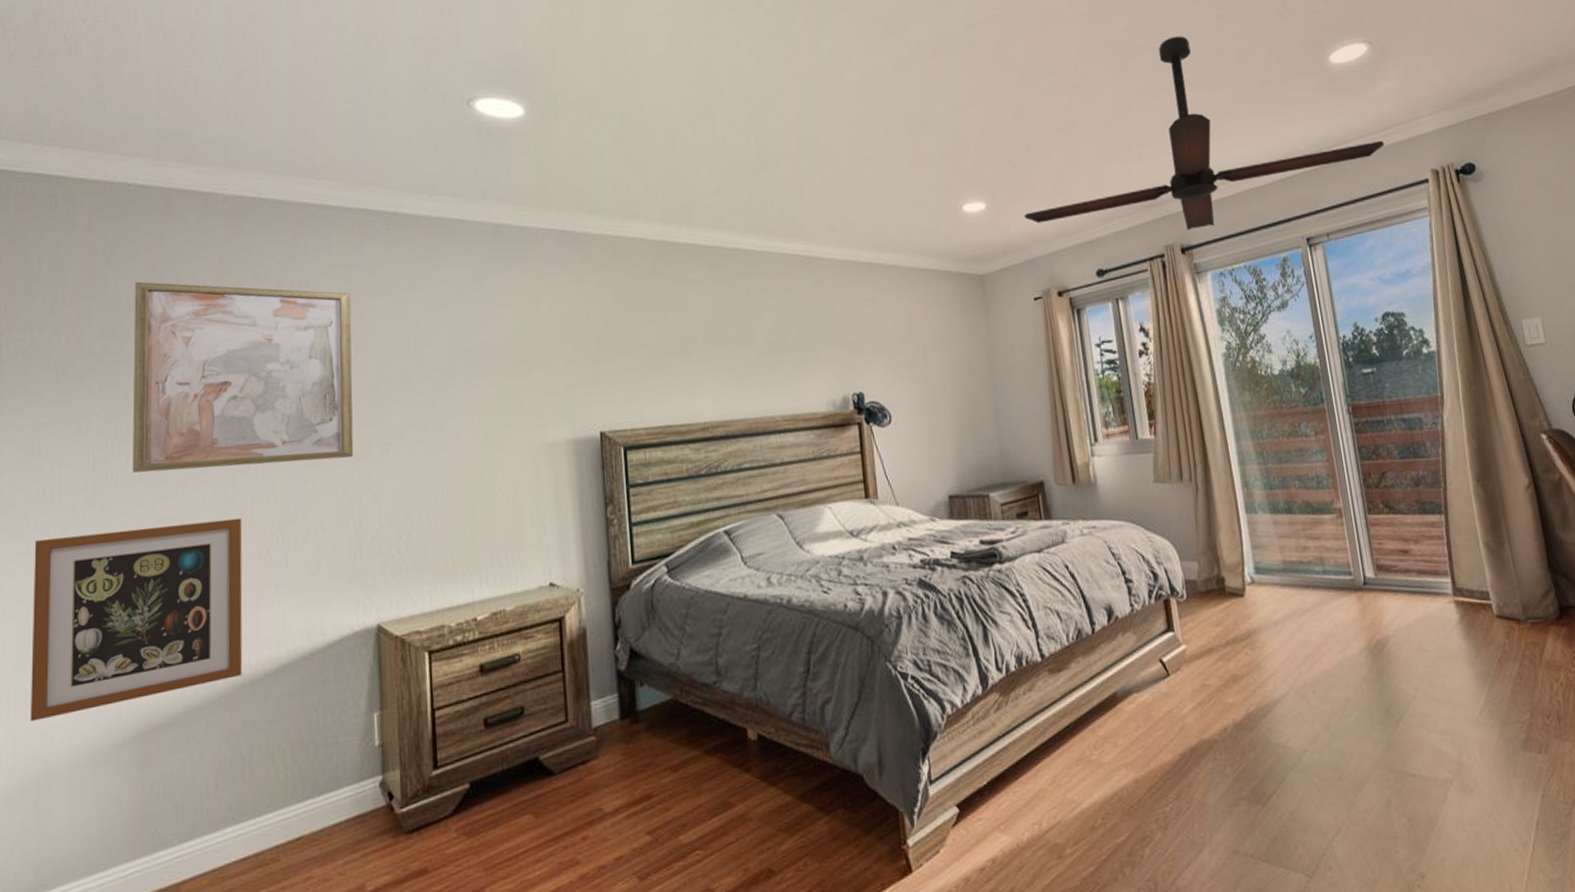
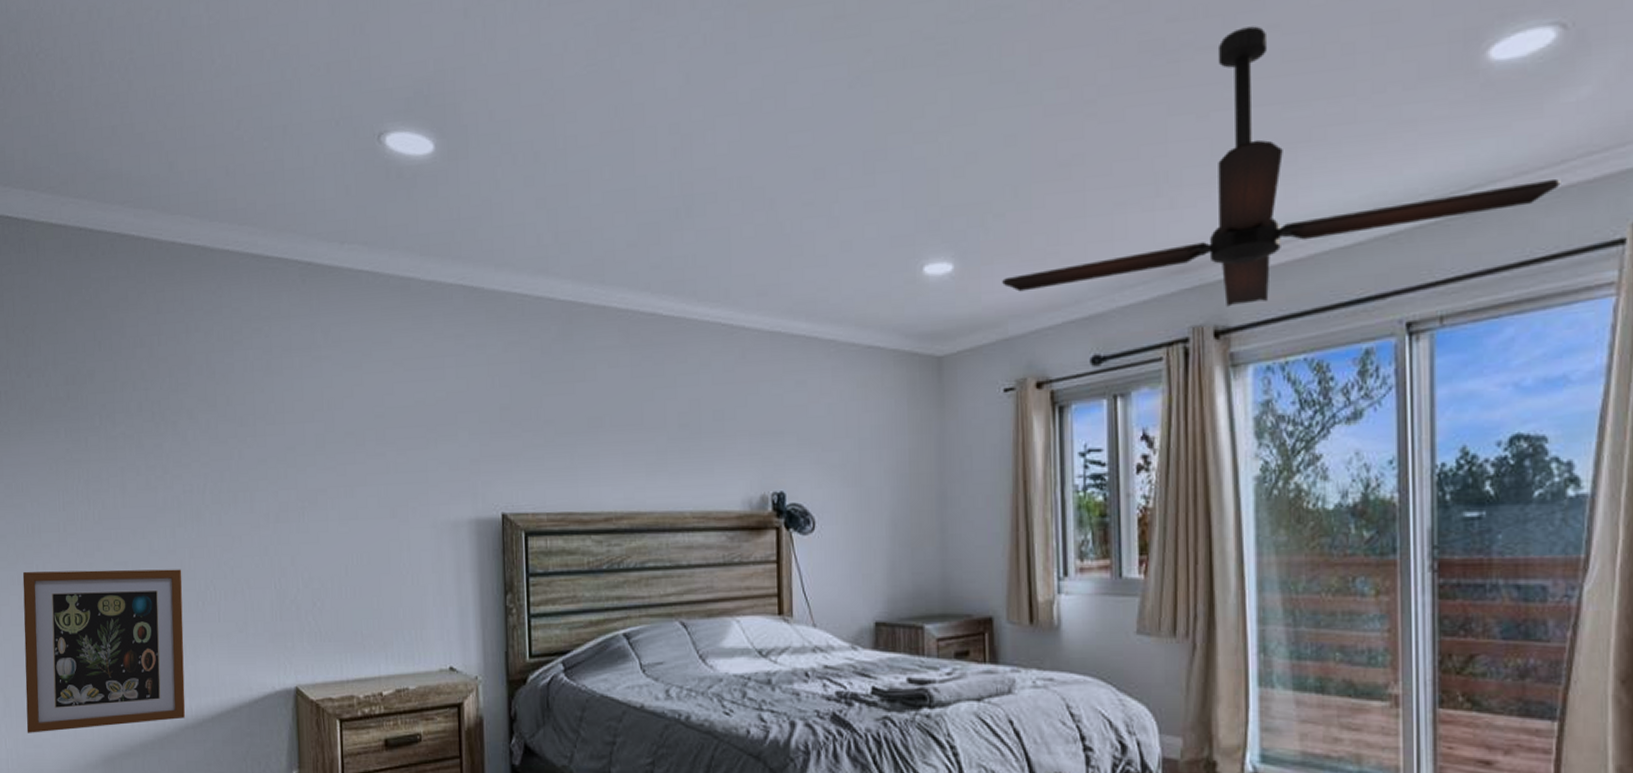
wall art: present [132,281,354,473] -> none [88,328,274,520]

